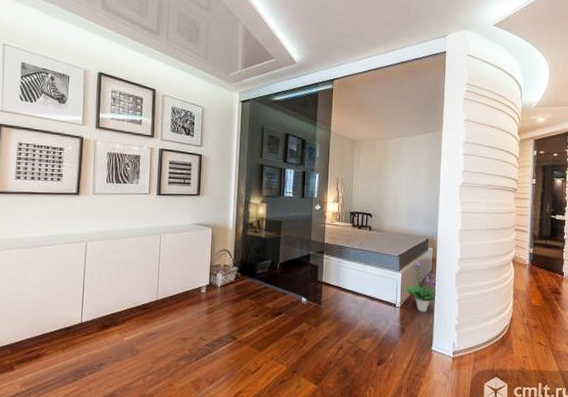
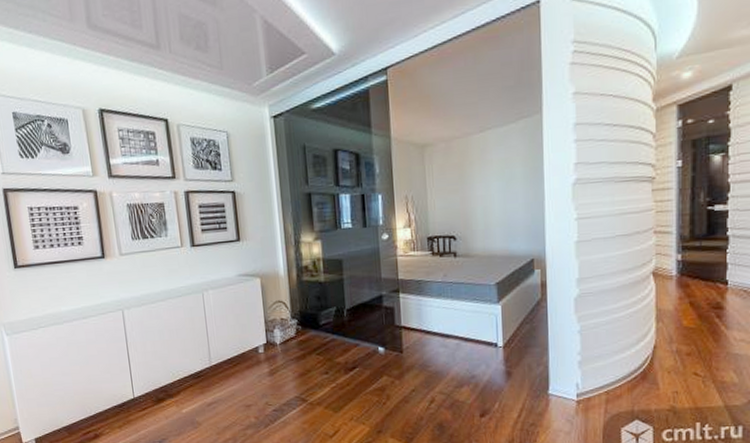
potted plant: present [404,261,438,312] -> none [506,287,551,350]

